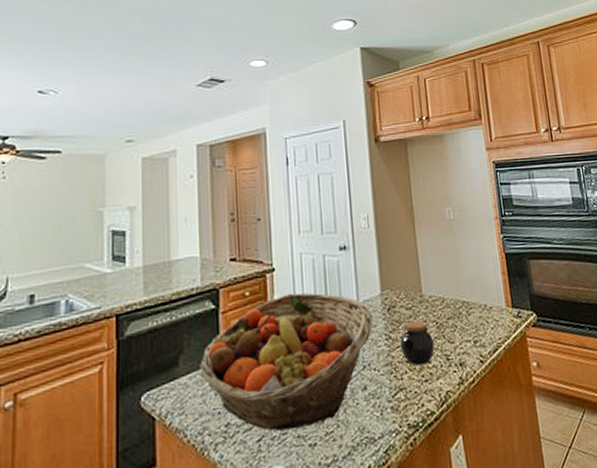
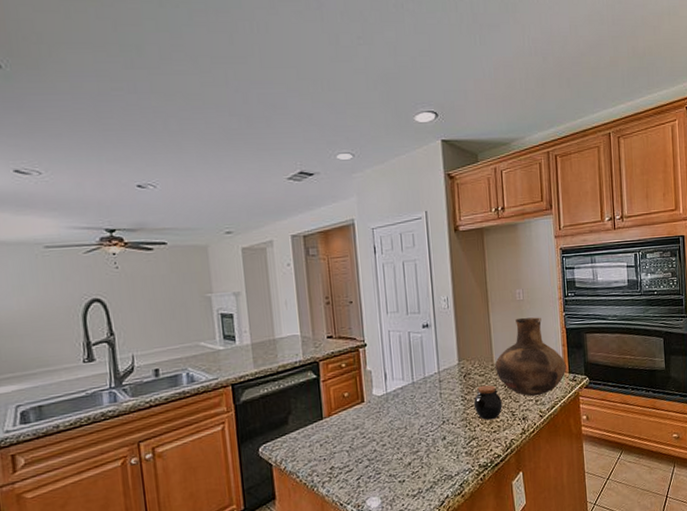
fruit basket: present [200,292,373,431] -> none [306,364,452,472]
vase: none [423,239,509,336] -> present [494,317,566,397]

